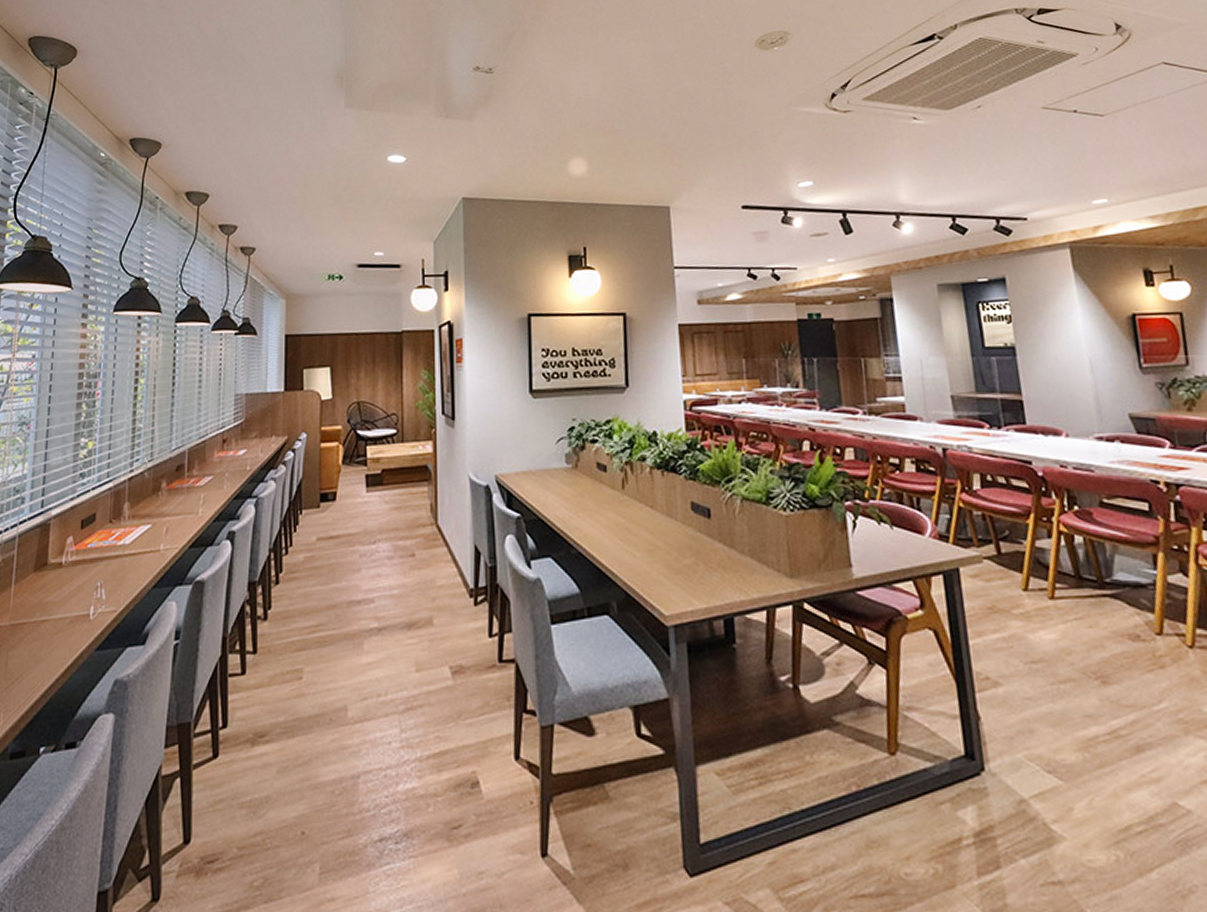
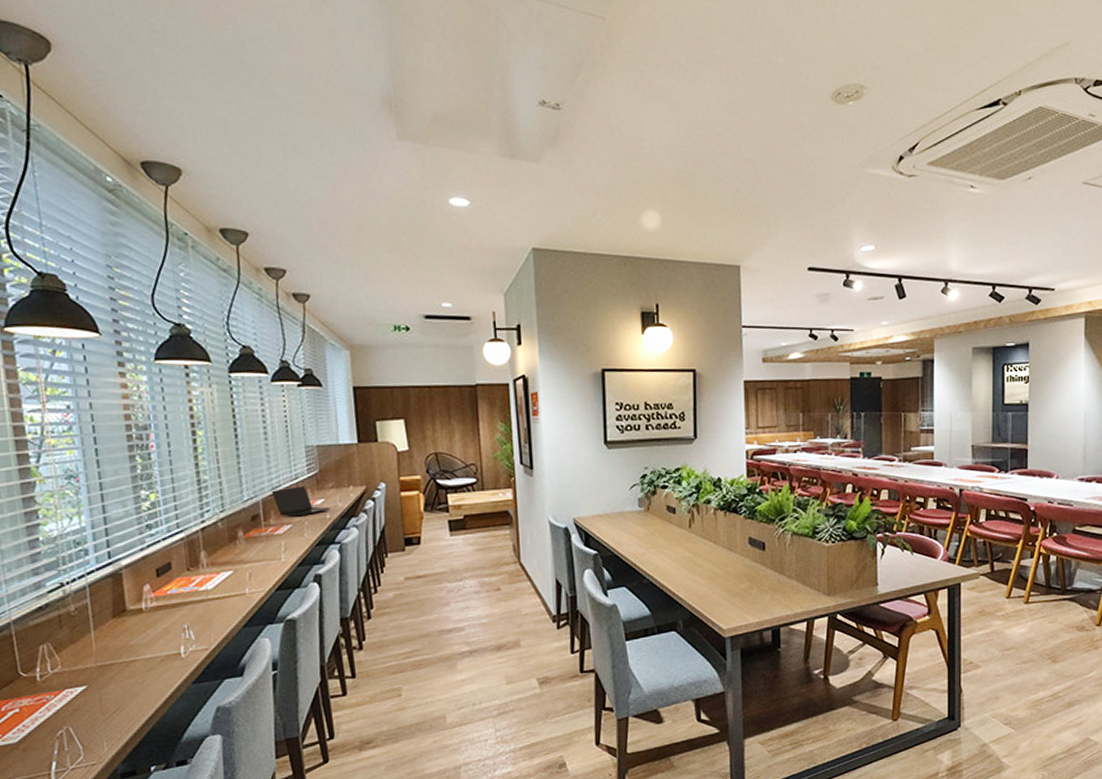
laptop: none [197,435,251,468] -> present [271,486,330,517]

